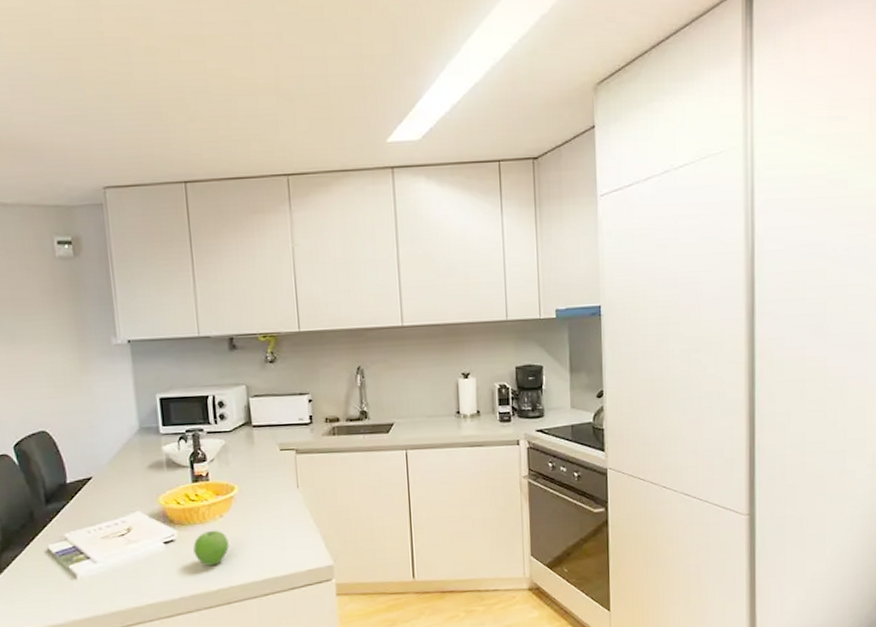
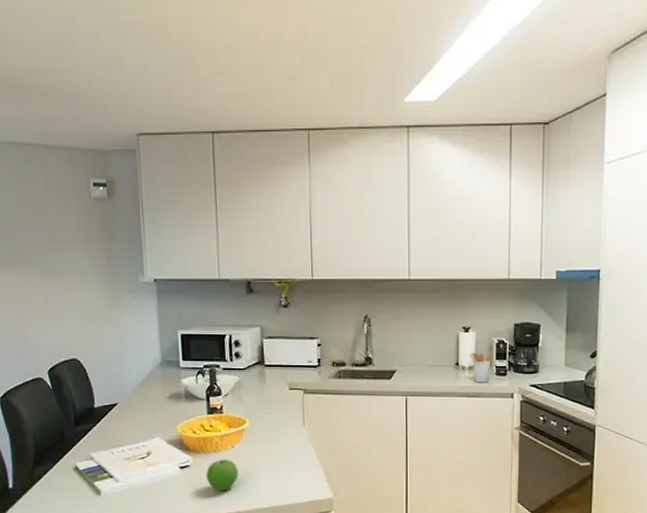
utensil holder: none [470,396,495,432] -> present [469,351,493,383]

